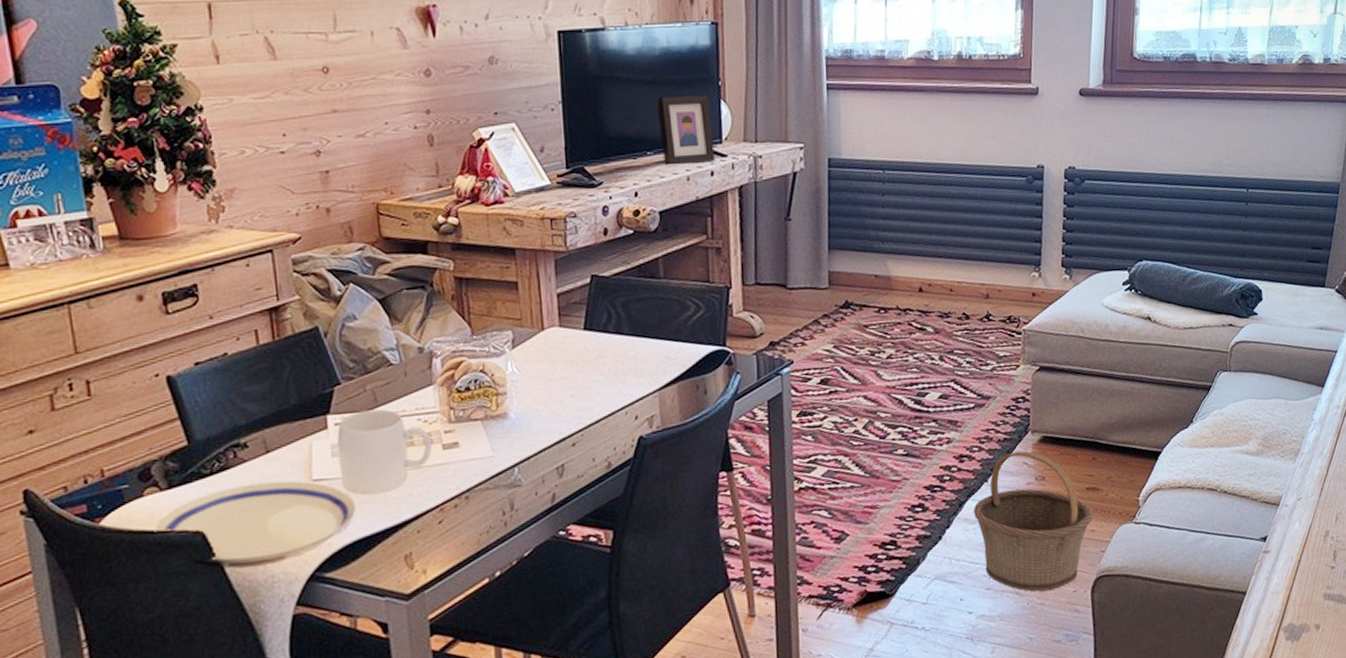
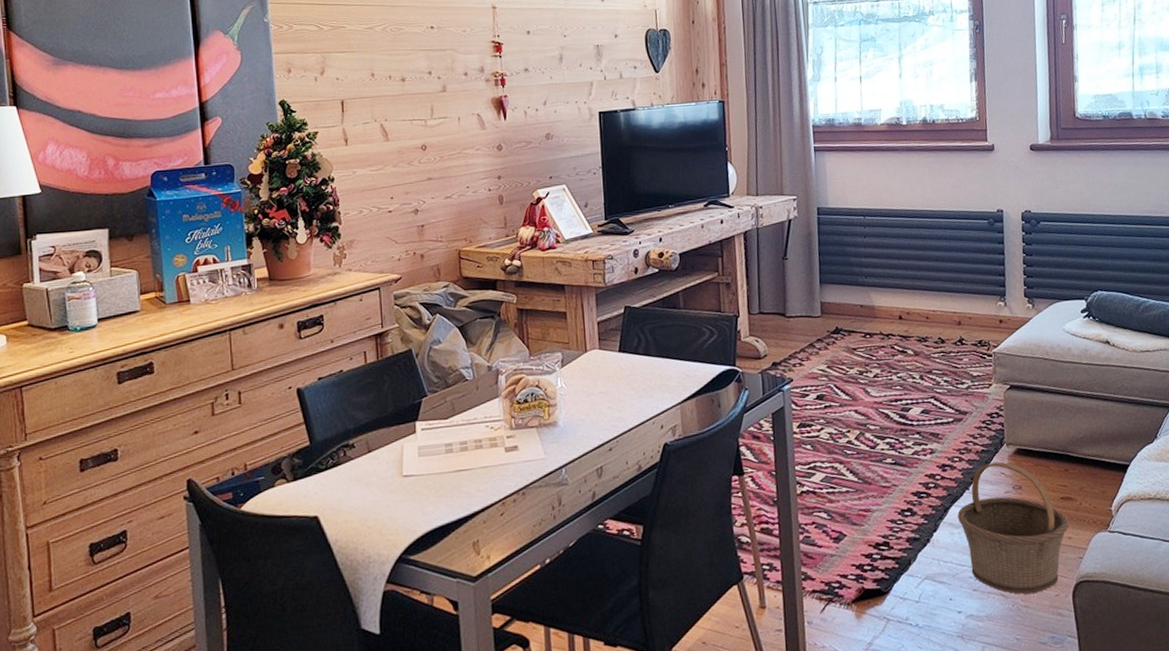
plate: present [154,481,357,569] -> none [281,476,436,549]
mug: present [336,409,433,496] -> none [422,417,497,490]
picture frame: present [657,95,715,166] -> none [676,159,724,216]

